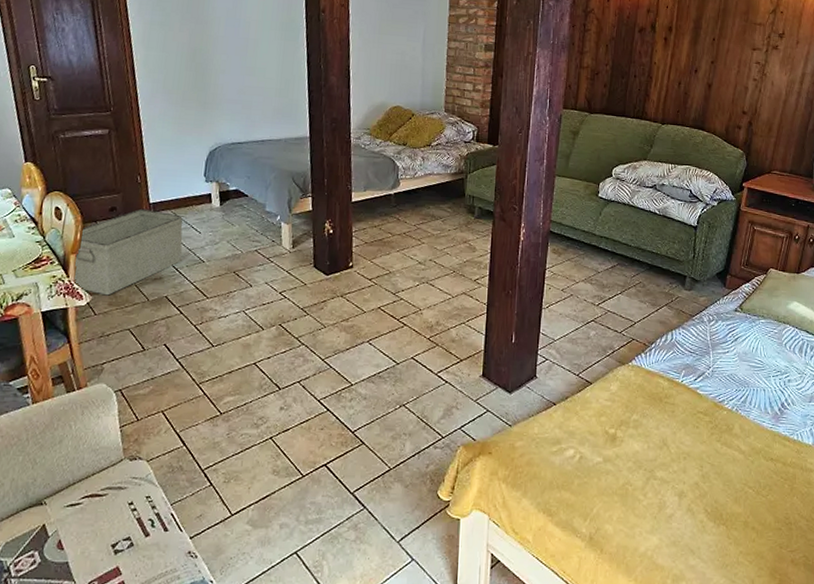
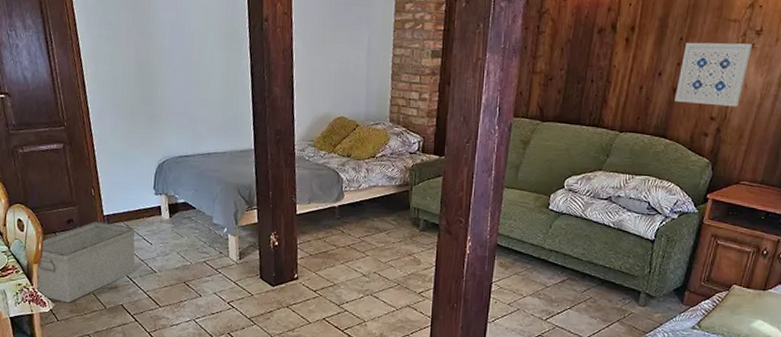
wall art: none [710,42,776,103] -> present [674,42,752,107]

